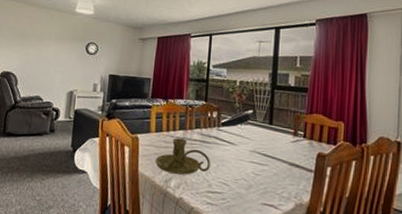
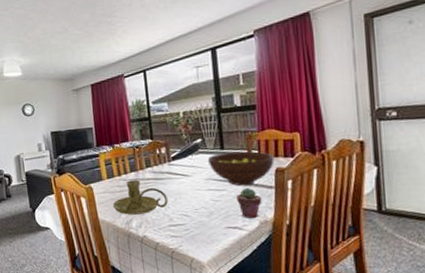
fruit bowl: none [255,128,318,166] -> present [207,151,274,186]
potted succulent: none [277,166,301,199] -> present [237,187,262,218]

